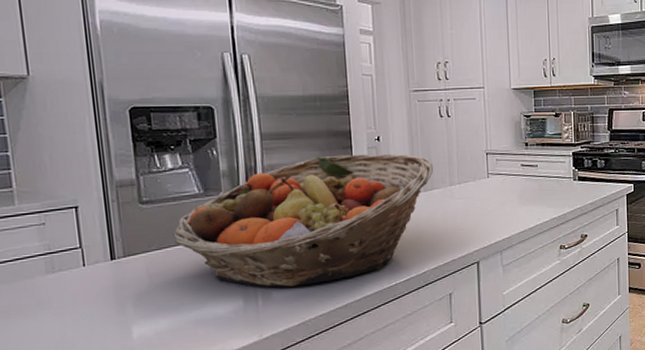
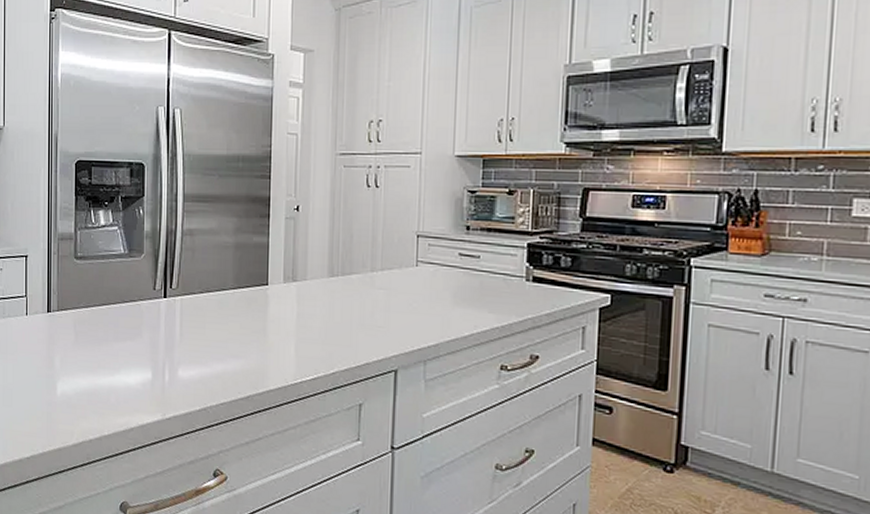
fruit basket: present [173,154,434,287] -> none [98,224,355,367]

